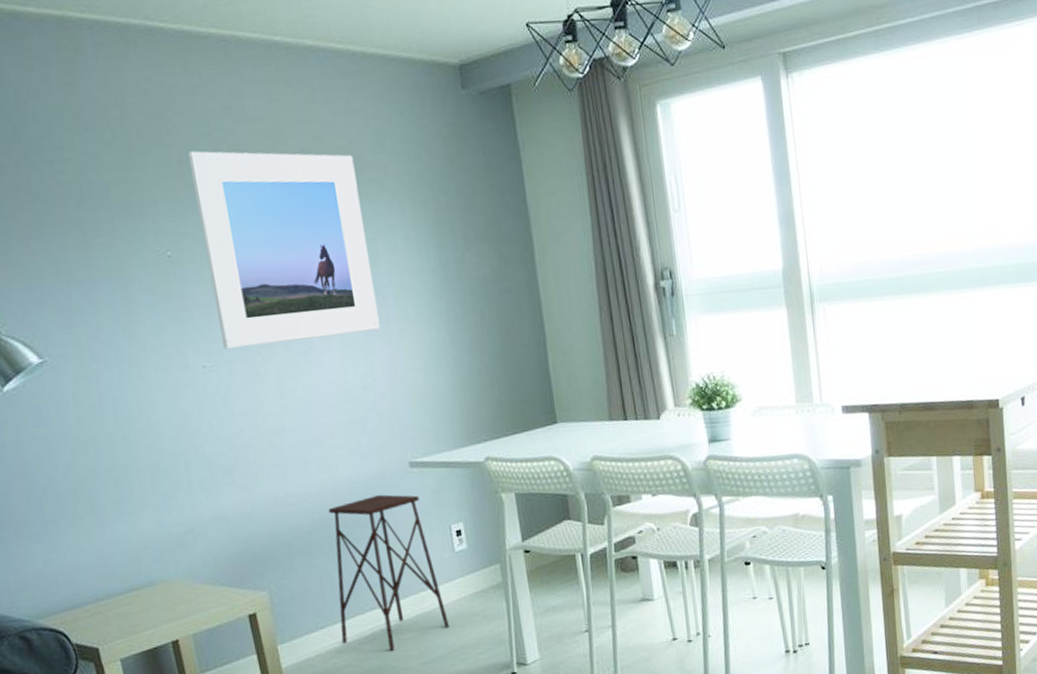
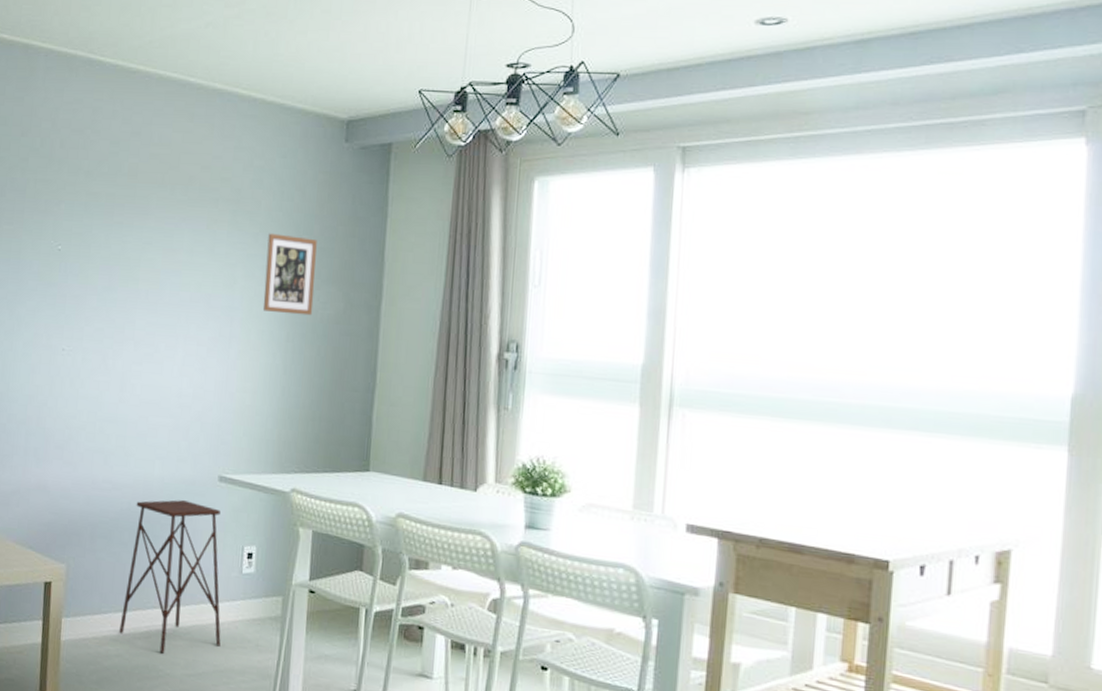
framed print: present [187,151,381,350] -> none [83,165,233,347]
picture frame: none [403,198,468,283] -> present [262,233,317,316]

